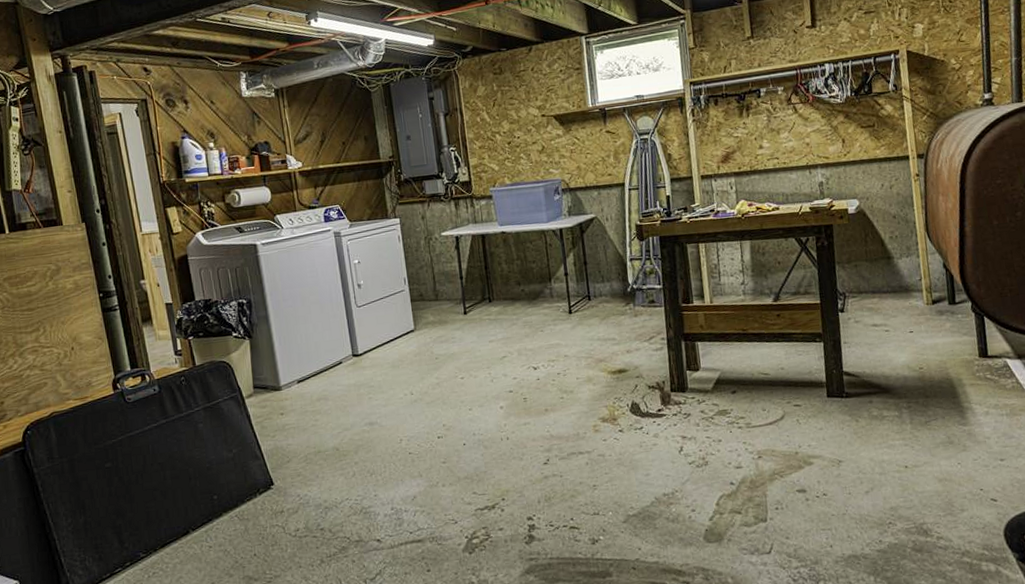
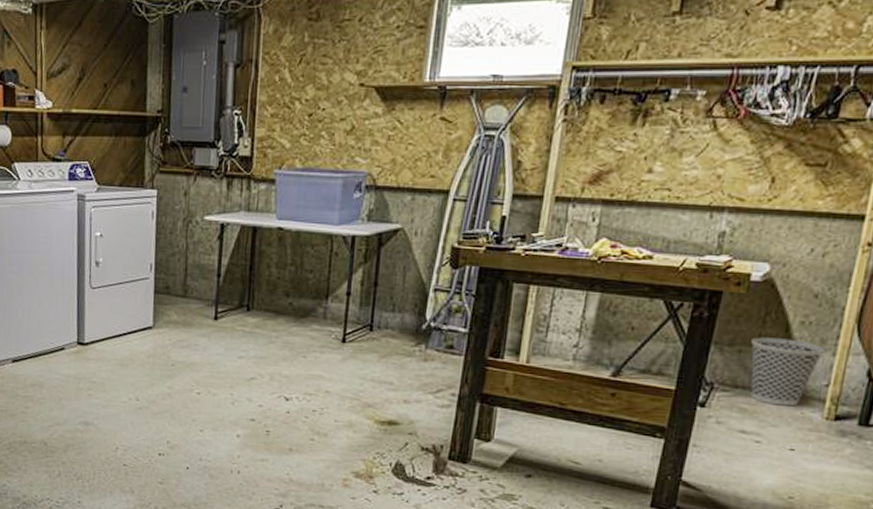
wastebasket: none [861,250,912,301] -> present [750,337,826,407]

